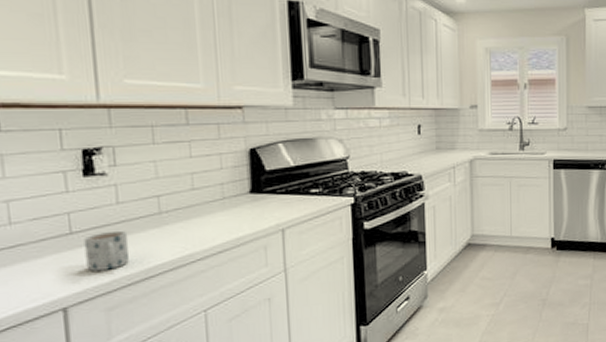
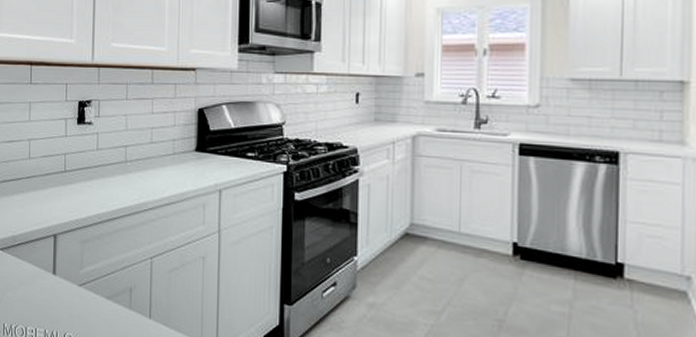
mug: present [83,230,130,271] -> none [72,173,102,207]

